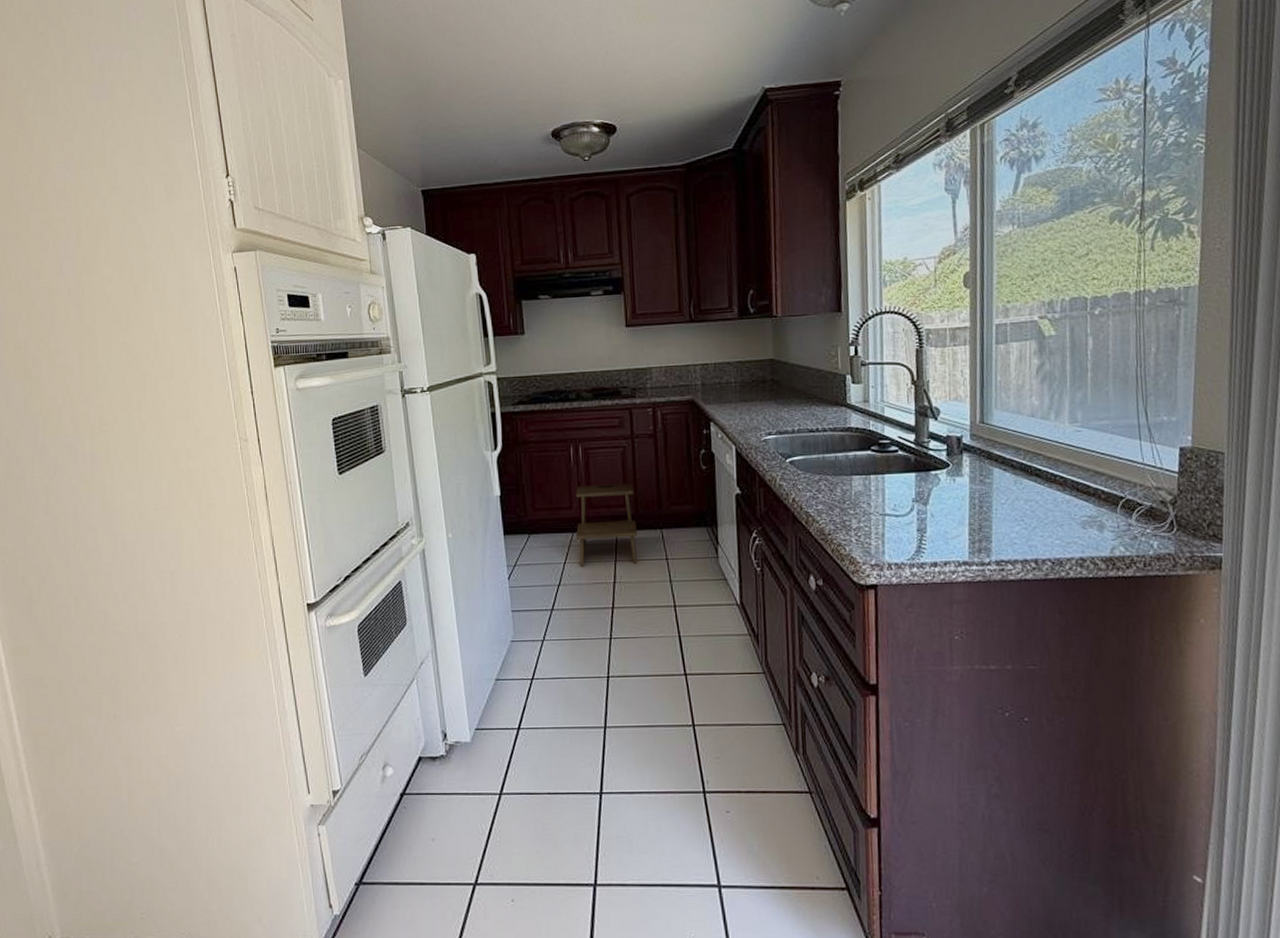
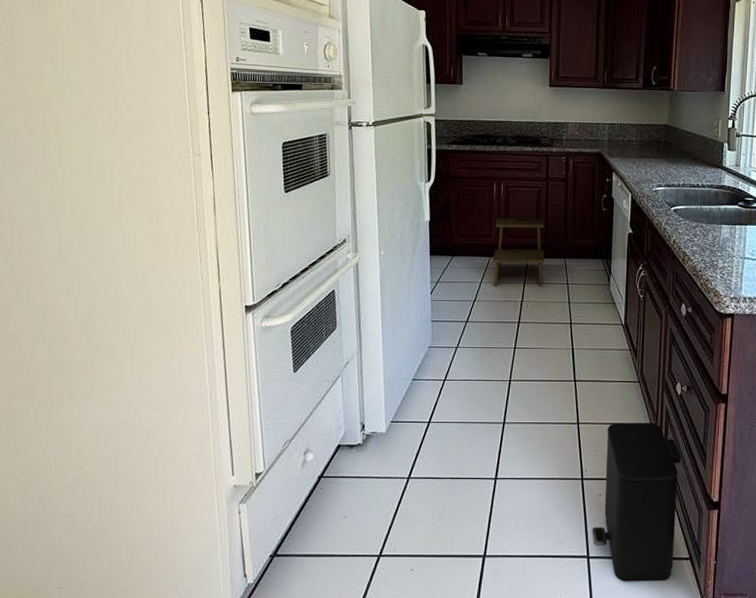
pedal bin: none [721,722,827,917] -> present [591,423,681,582]

